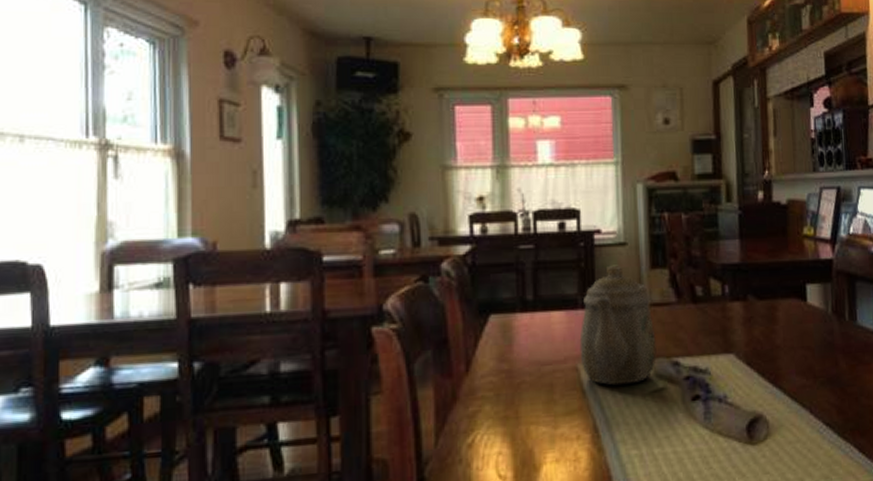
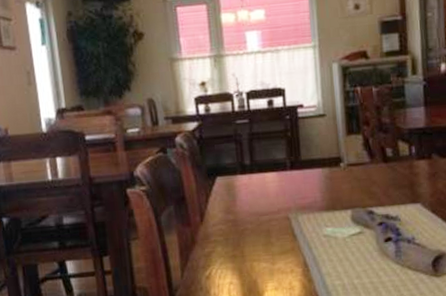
teapot: present [579,265,657,386] -> none [289,133,354,231]

